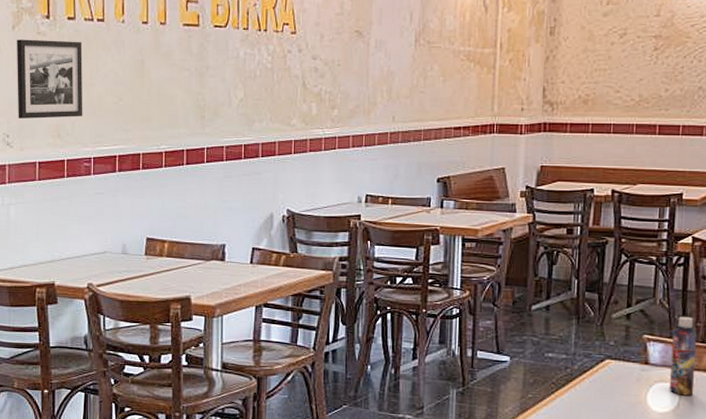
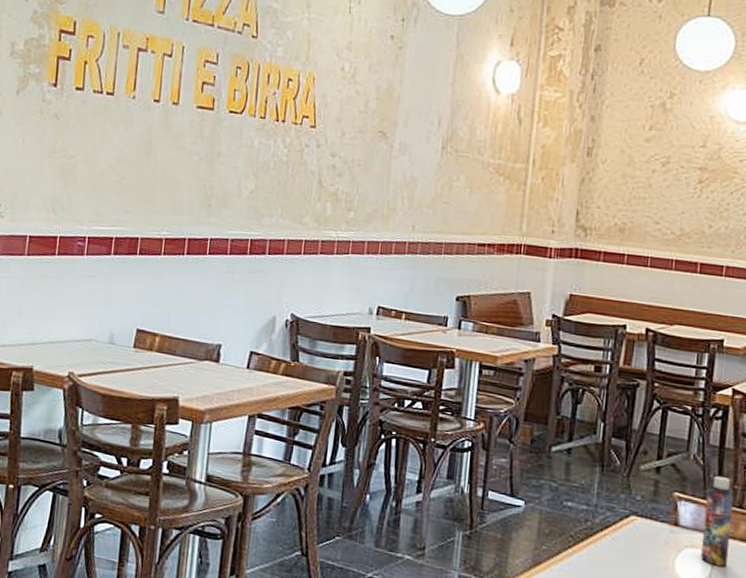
picture frame: present [17,39,83,119] -> none [12,105,89,193]

